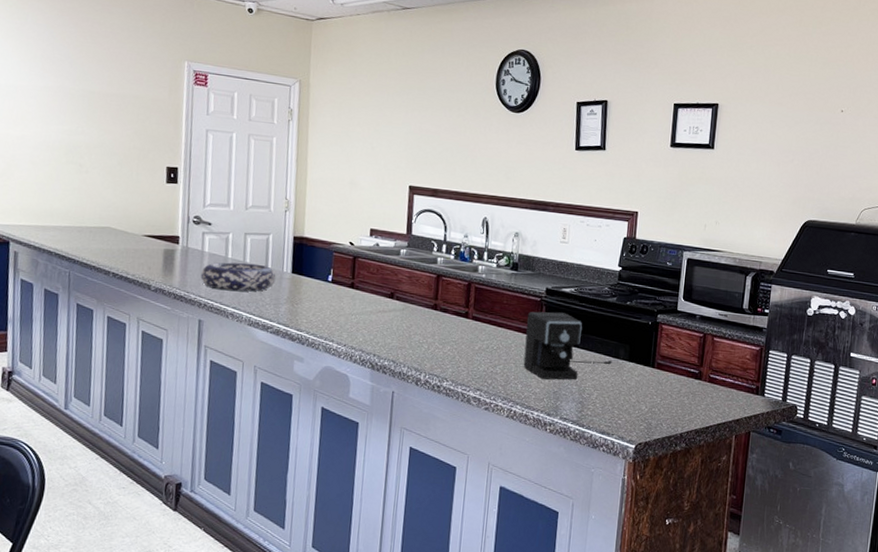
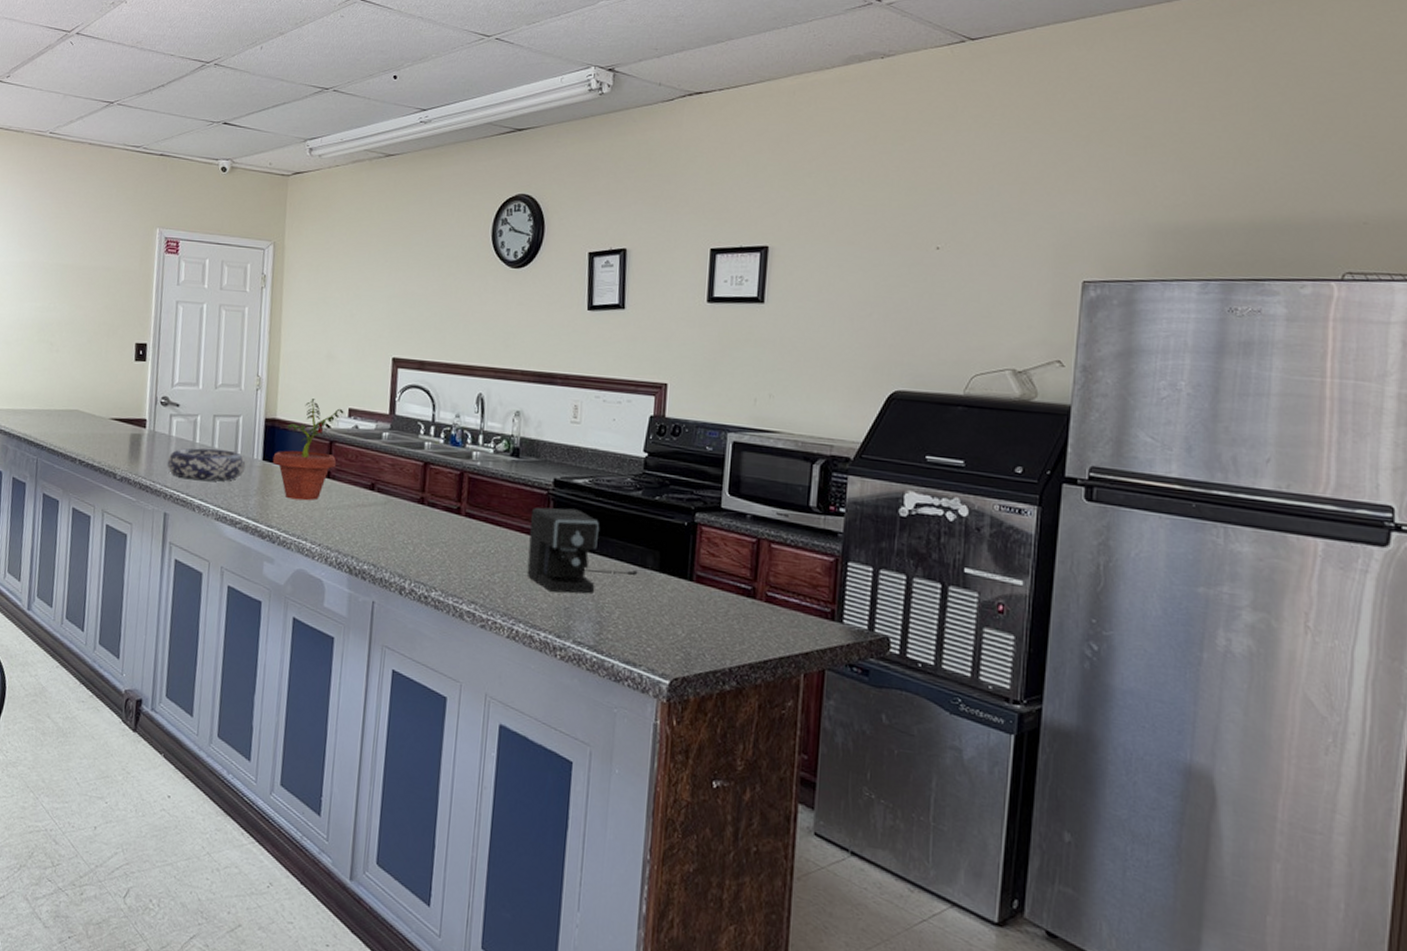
potted plant: none [301,220,366,308] -> present [272,399,344,501]

